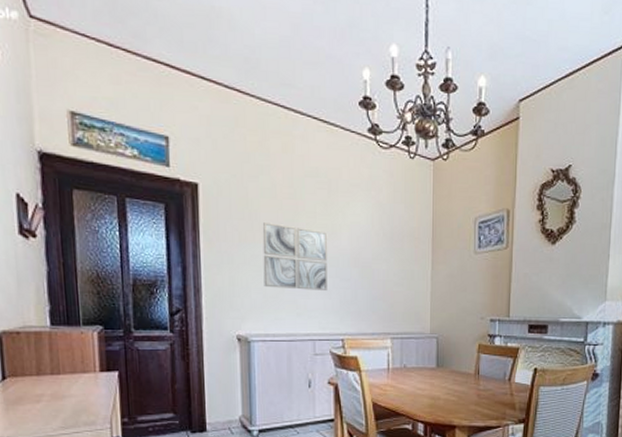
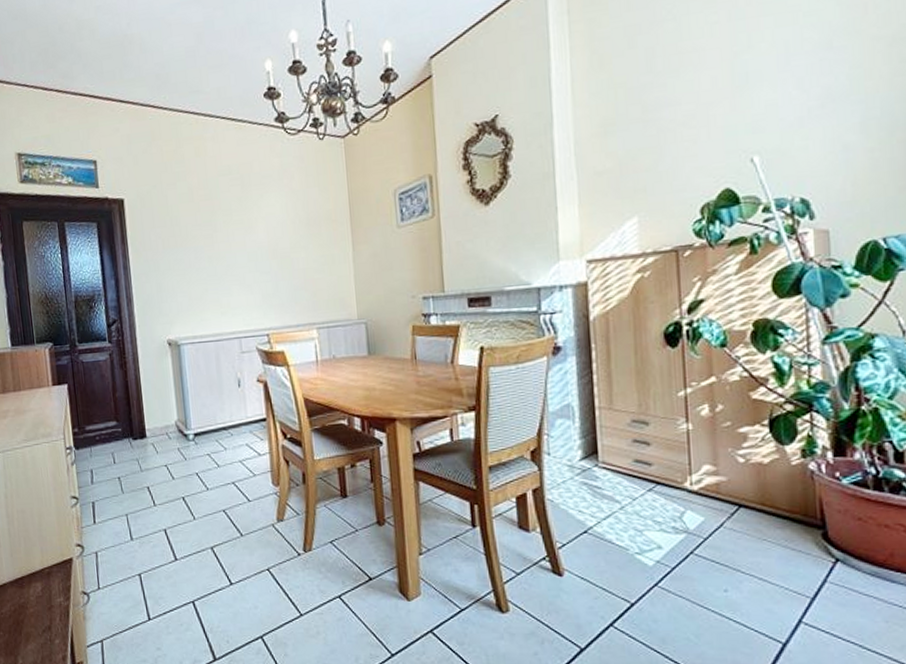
wall art: present [262,223,328,290] -> none [183,226,249,290]

